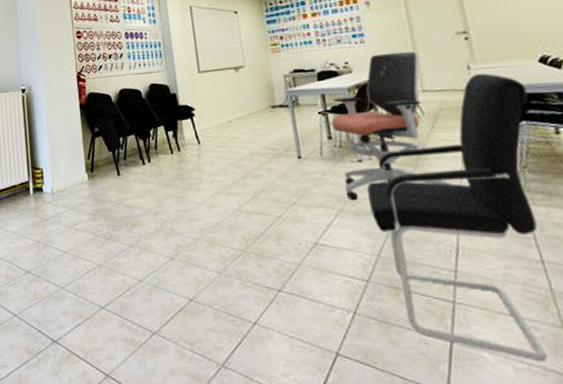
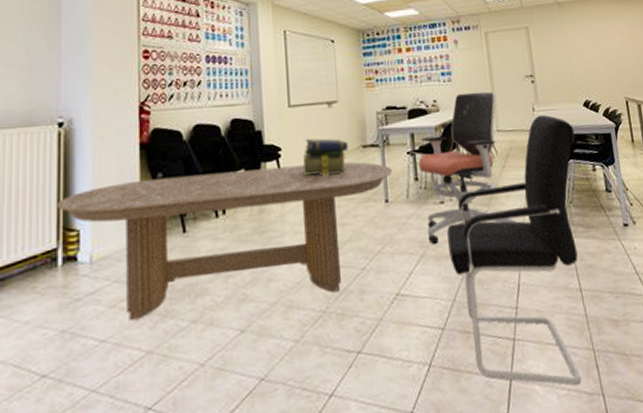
dining table: none [26,120,304,240] -> present [57,162,393,321]
stack of books: none [215,99,257,133] -> present [303,138,348,176]

